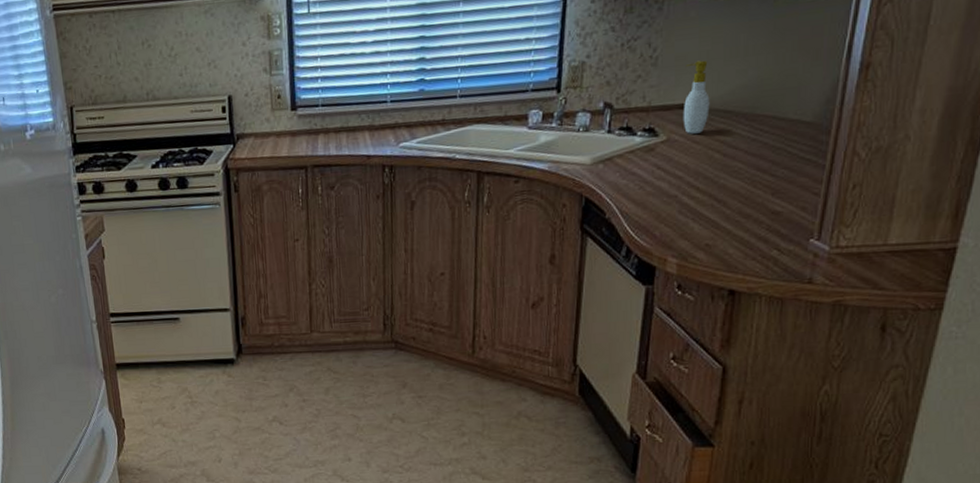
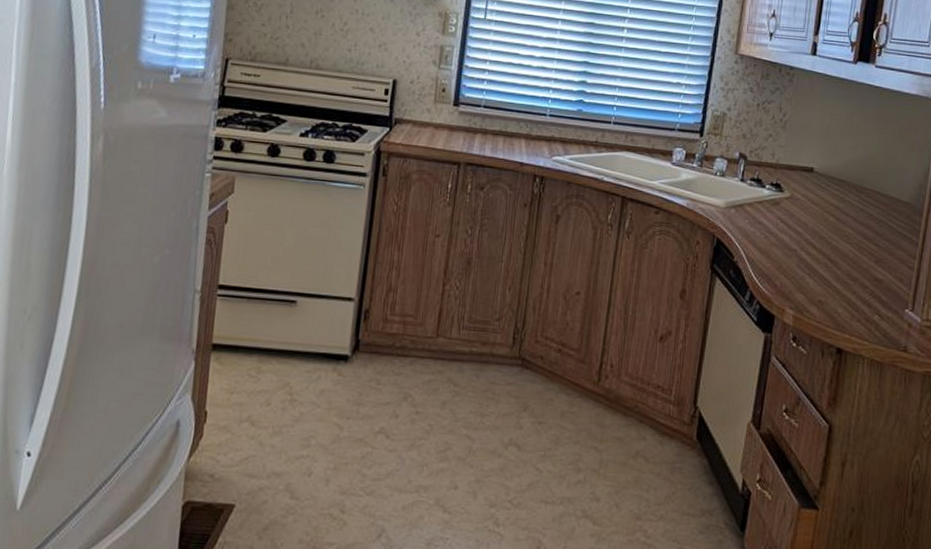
soap bottle: present [683,60,710,134] -> none [804,131,827,196]

